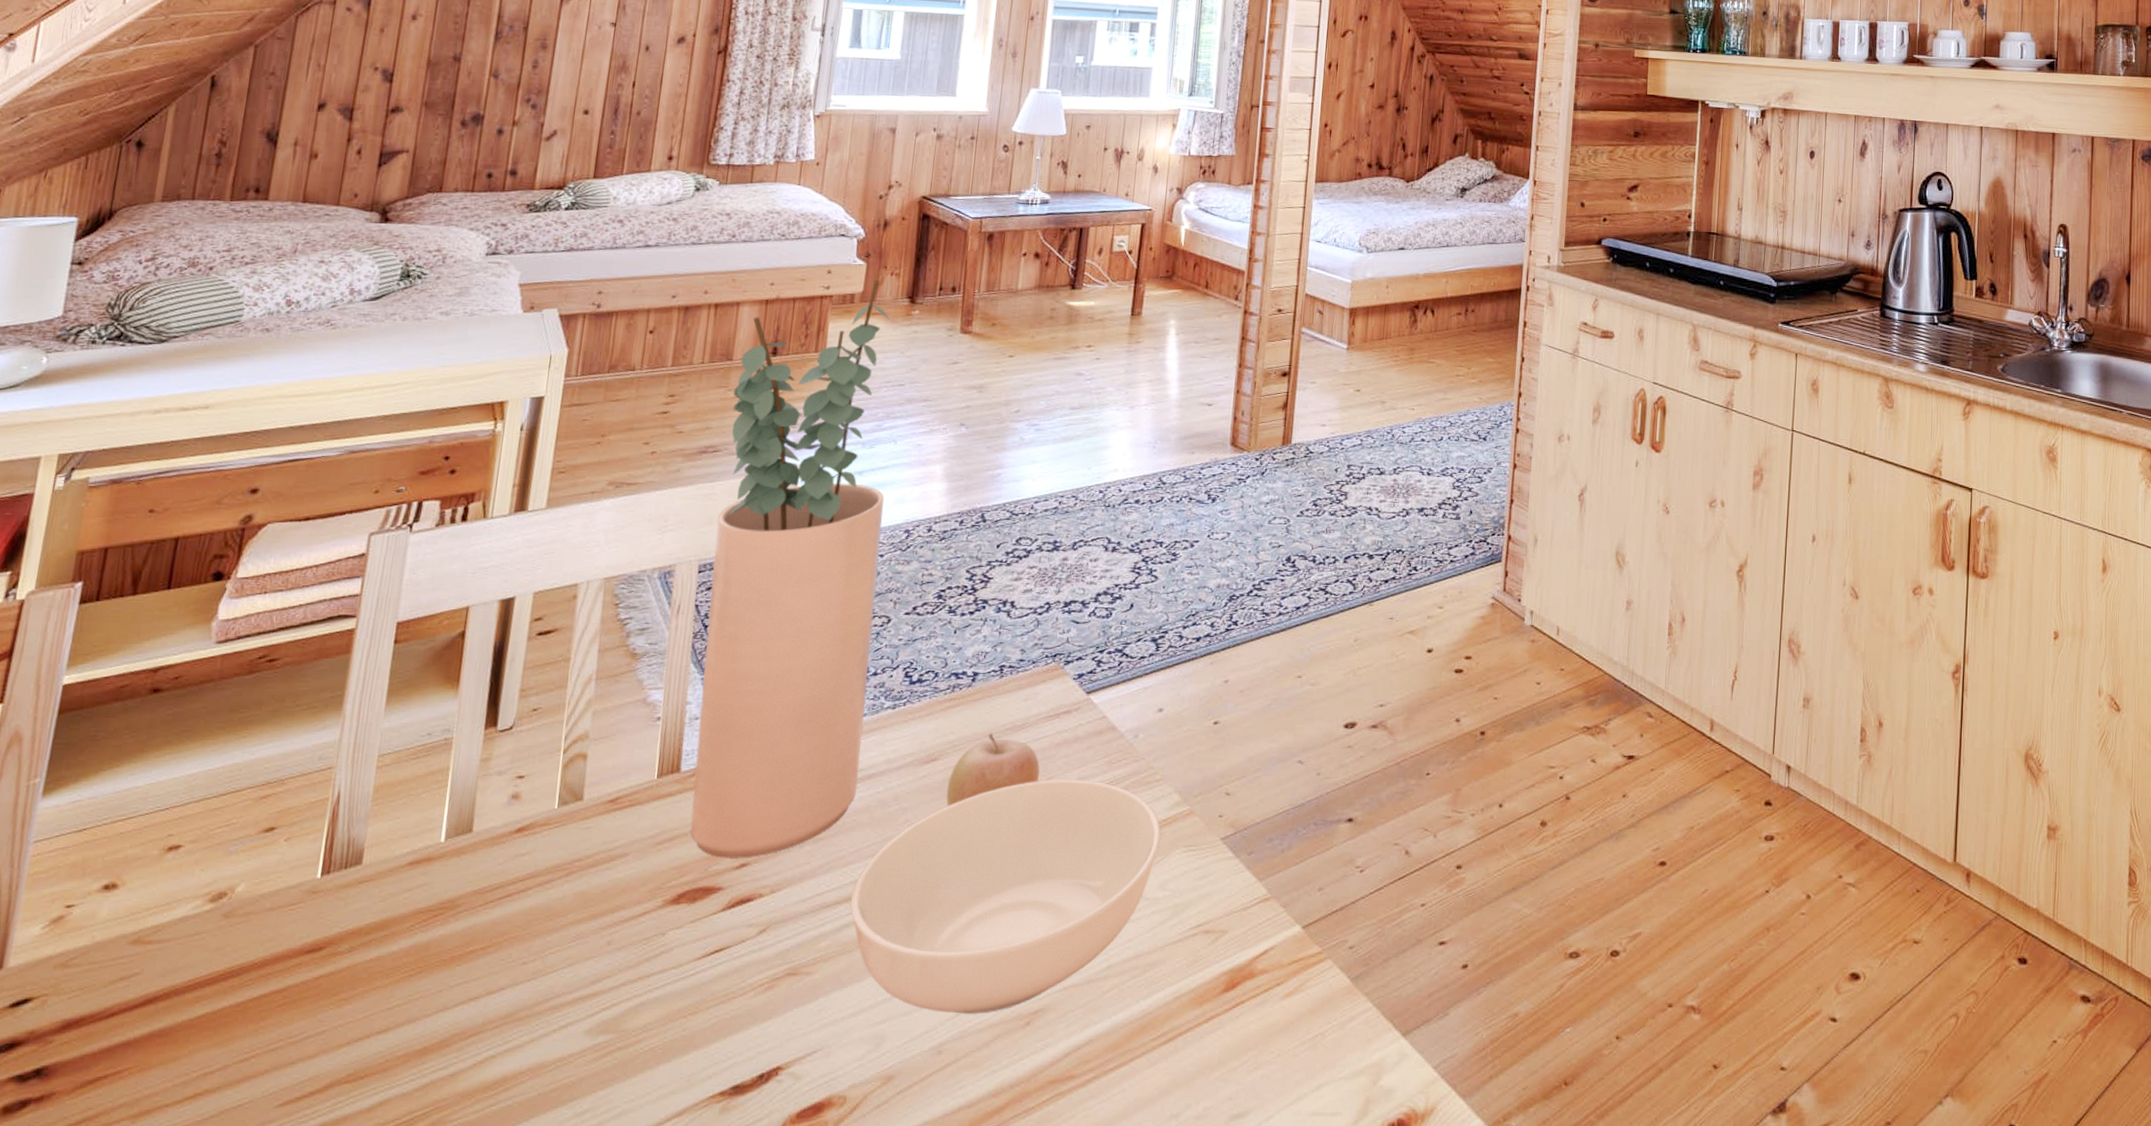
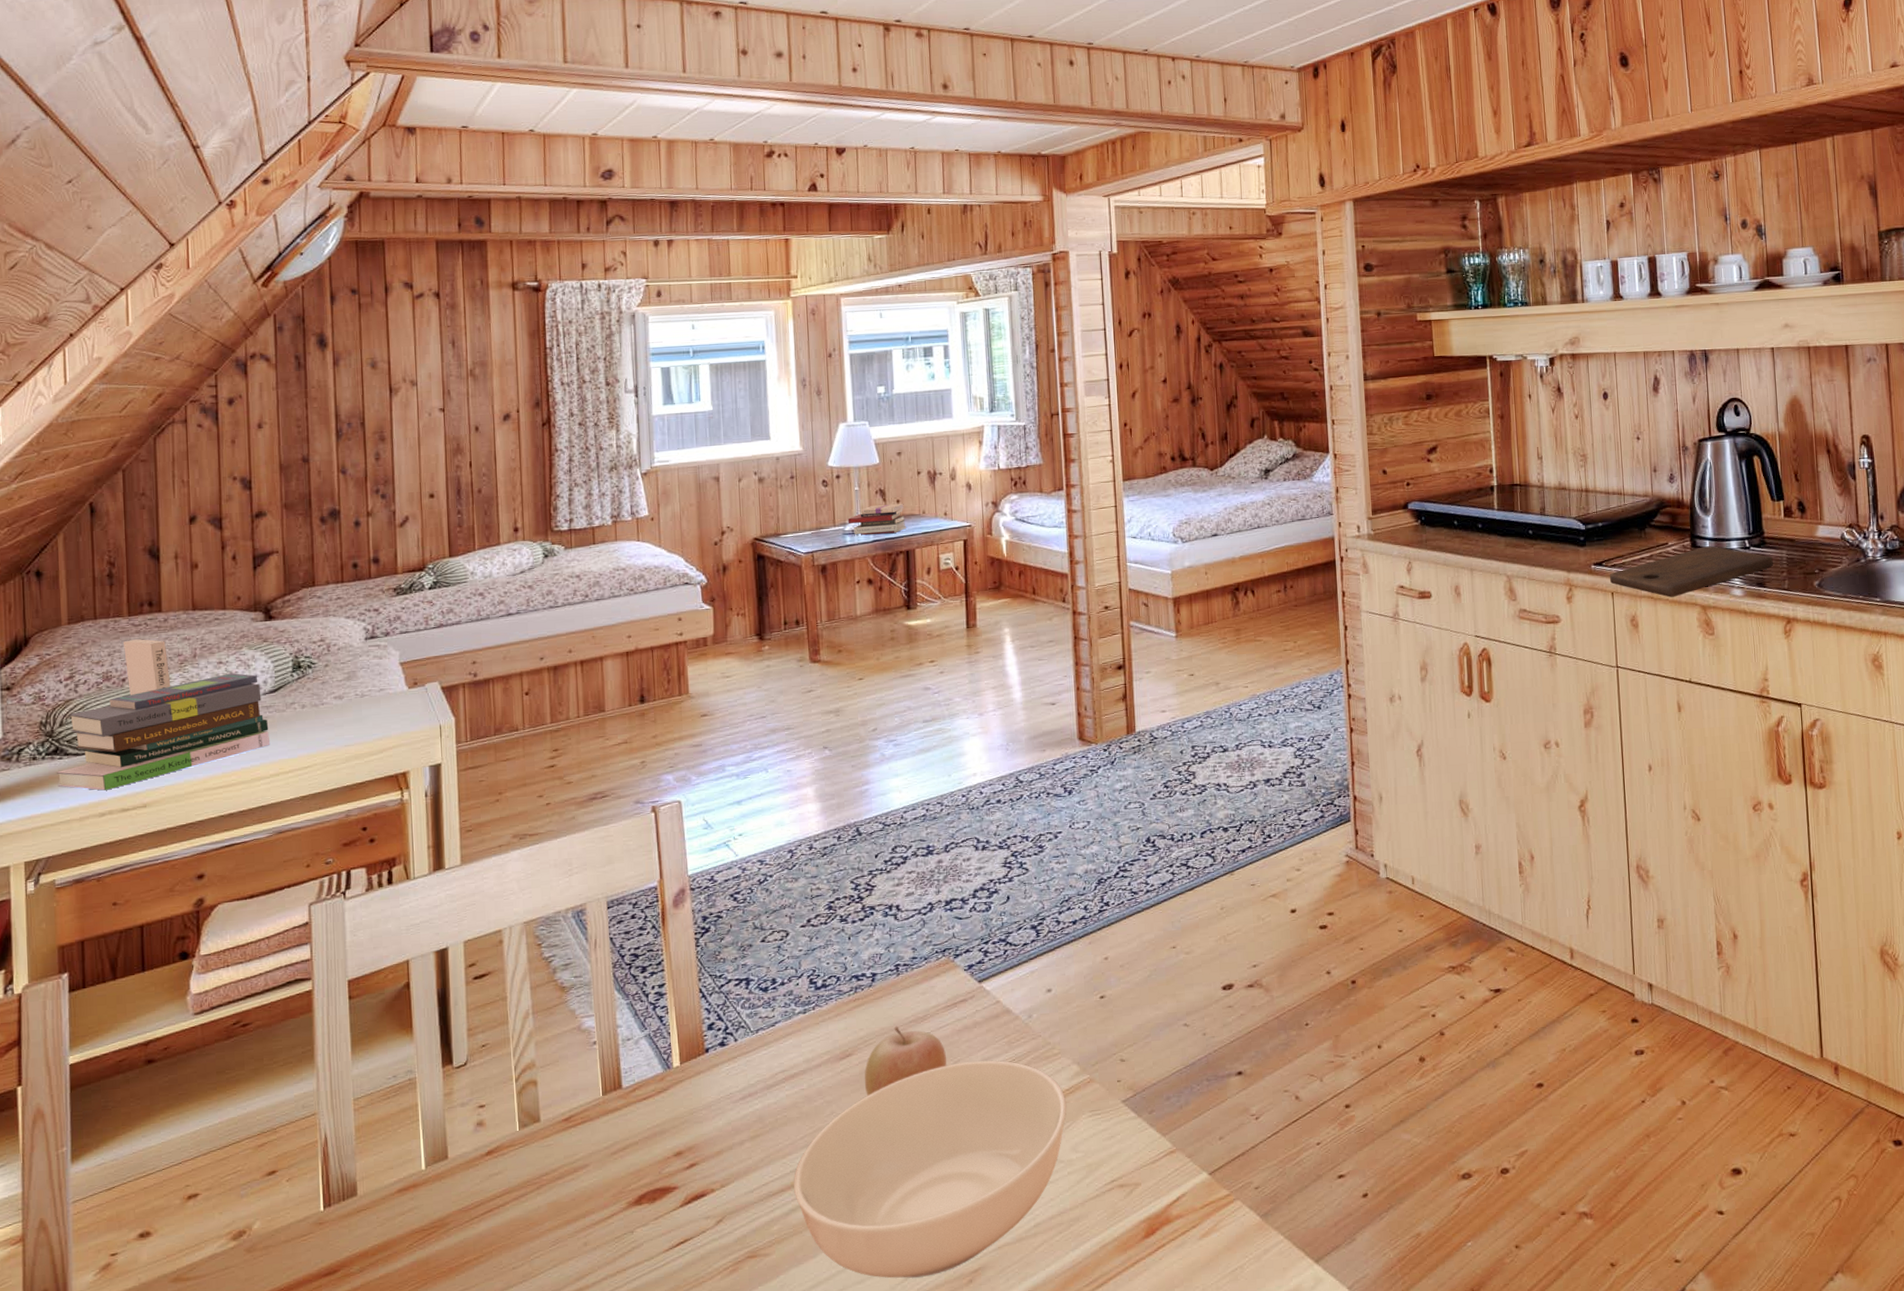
books: none [113,274,362,386] -> present [57,673,271,791]
book: none [214,226,266,286] -> present [124,639,171,696]
vase: present [690,279,889,858] -> none [611,621,783,1161]
books: none [1023,177,1085,209] -> present [847,504,906,535]
cutting board: none [1795,317,1960,366] -> present [1609,546,1773,598]

